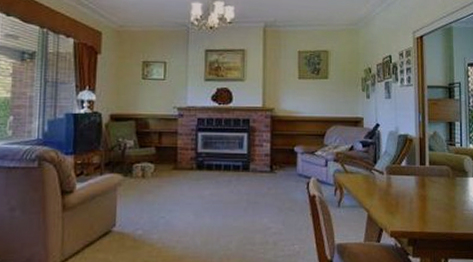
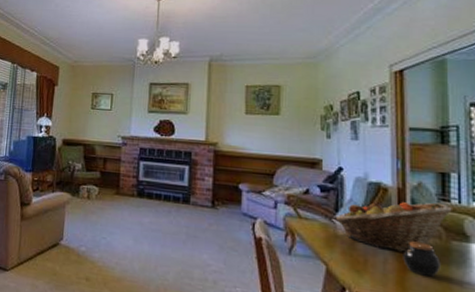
fruit basket: none [374,147,456,192] -> present [335,200,452,252]
jar: none [423,181,449,209] -> present [403,241,441,277]

